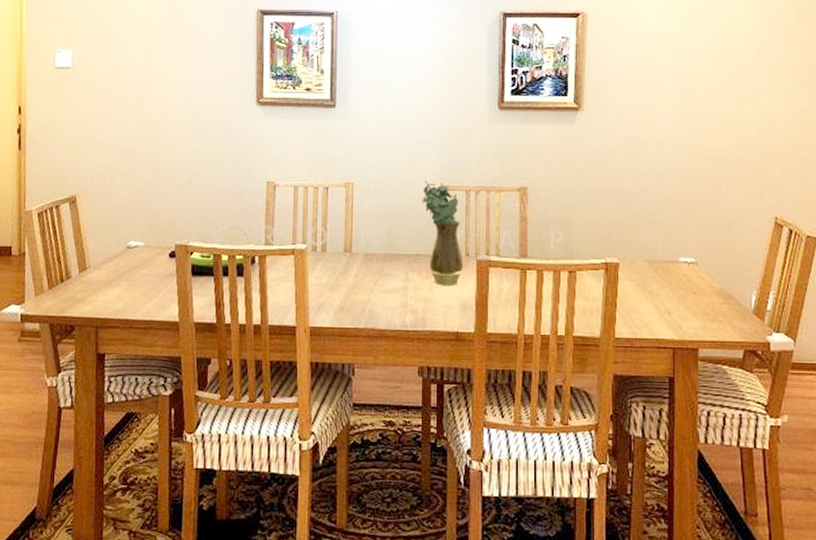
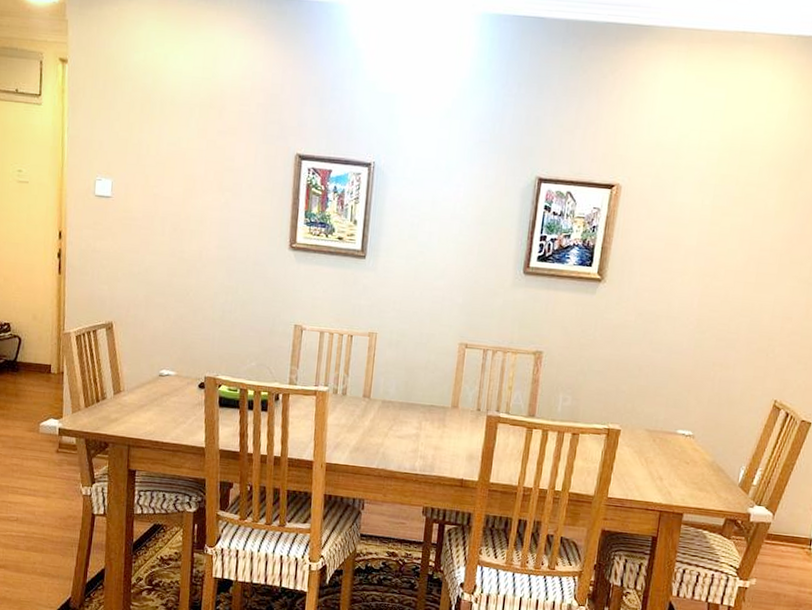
vase: present [422,180,464,285] -> none [441,336,476,437]

